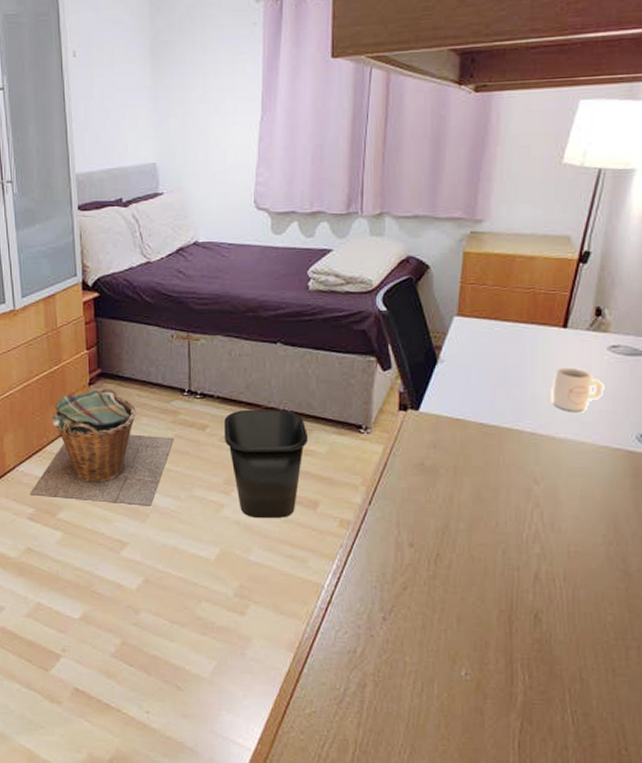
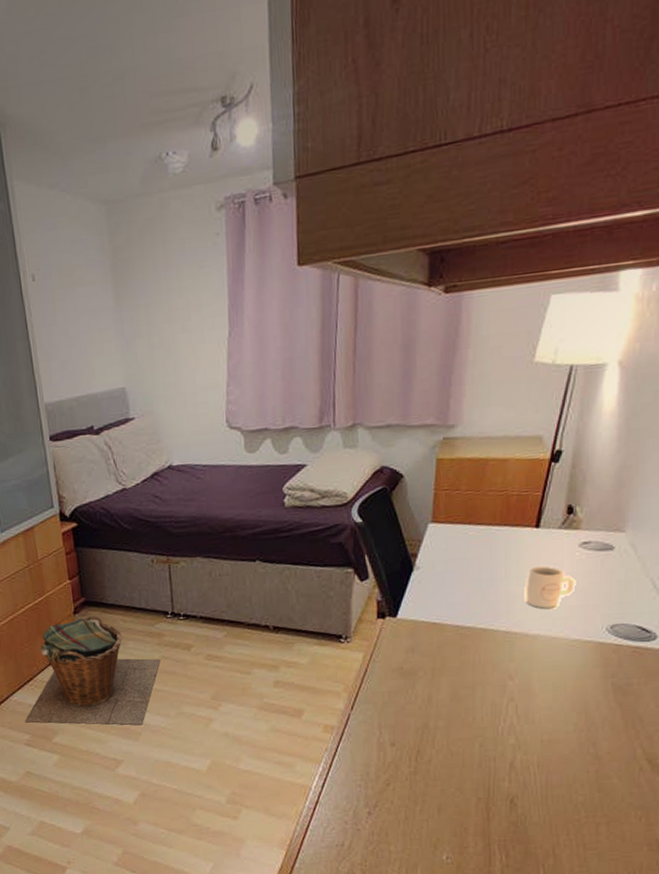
waste bin: present [224,409,309,518] -> none [208,625,291,729]

